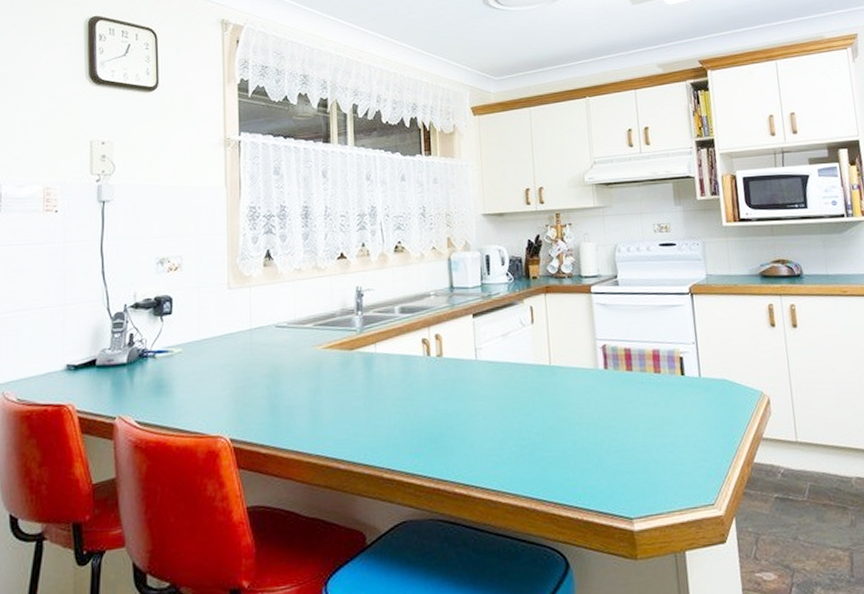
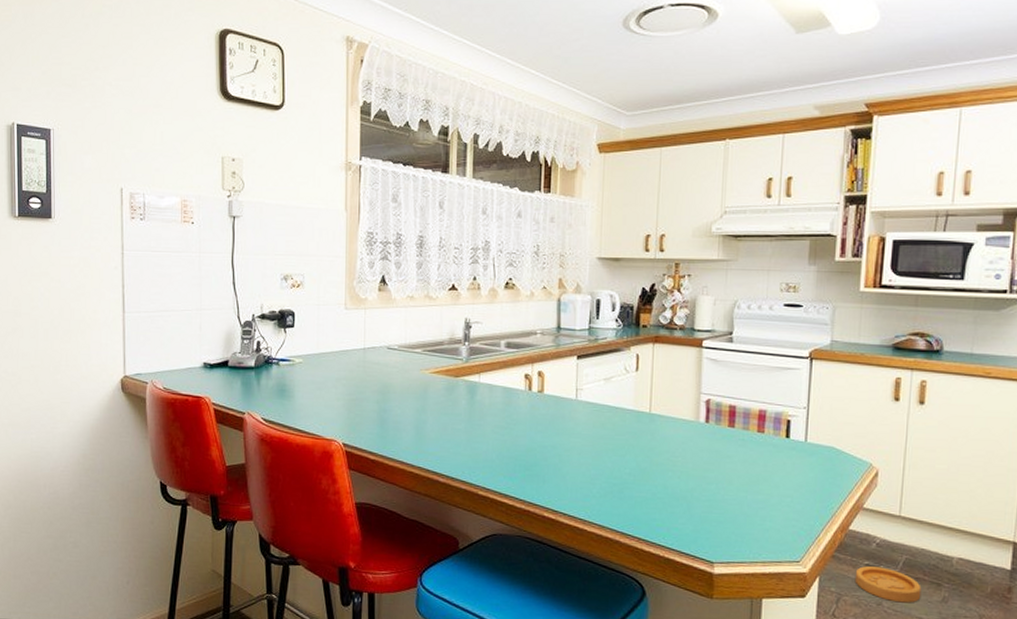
pet bowl: none [767,498,832,534] -> present [854,566,922,603]

